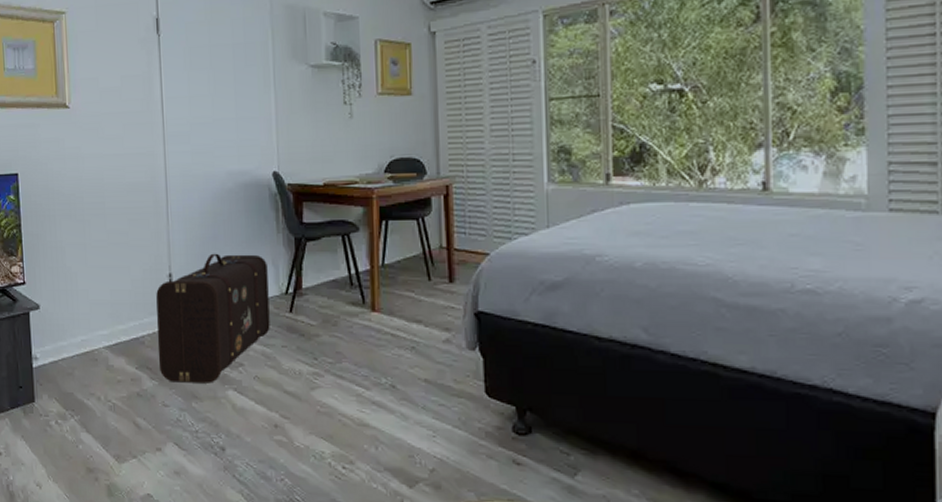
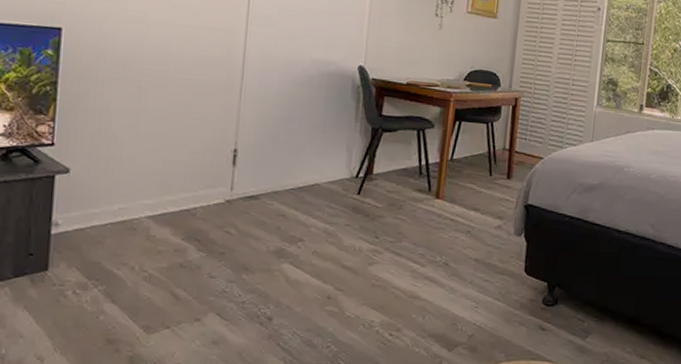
suitcase: present [156,253,270,383] -> none [209,133,341,257]

